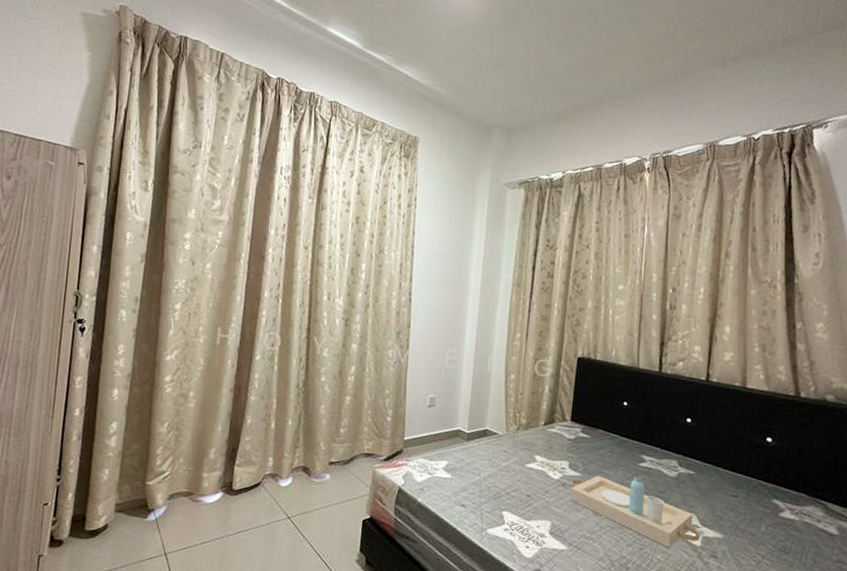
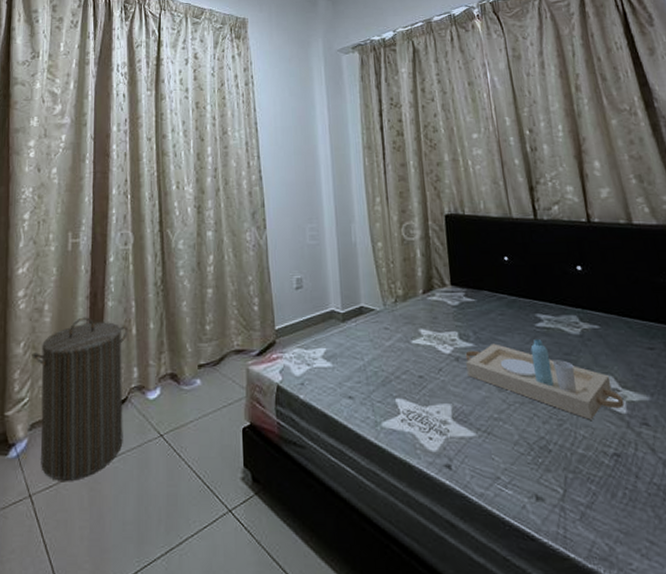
laundry hamper: none [174,407,267,545] -> present [32,317,128,481]

